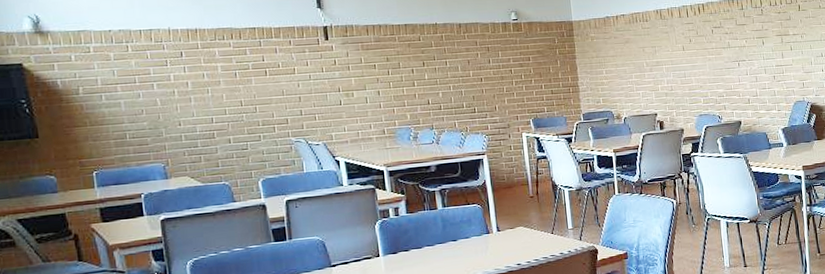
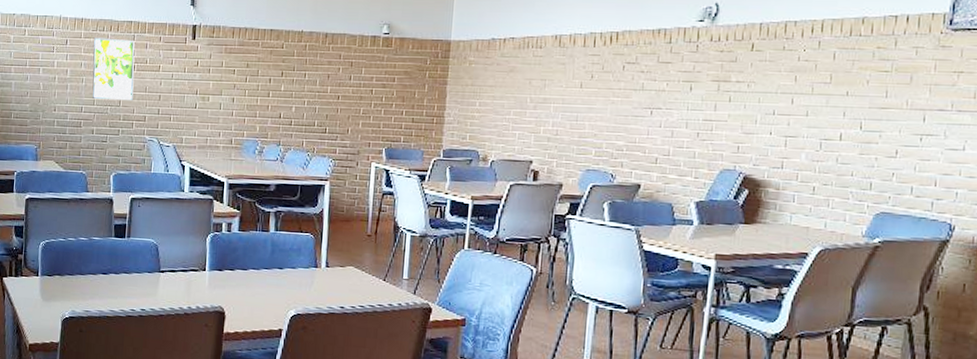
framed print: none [213,46,270,108] -> present [92,37,135,101]

